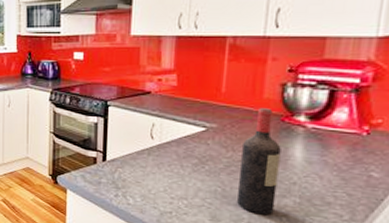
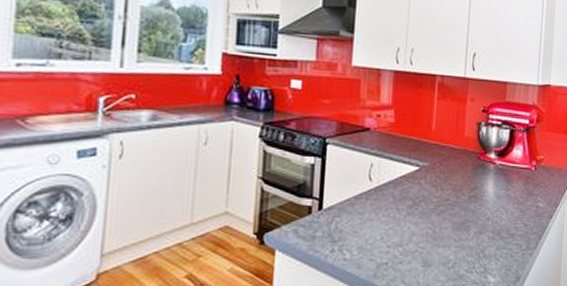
wine bottle: present [236,108,281,214] -> none [444,146,478,253]

